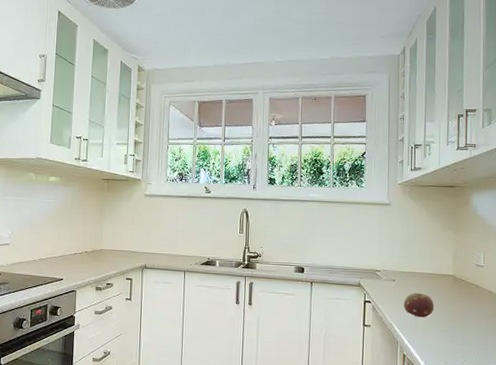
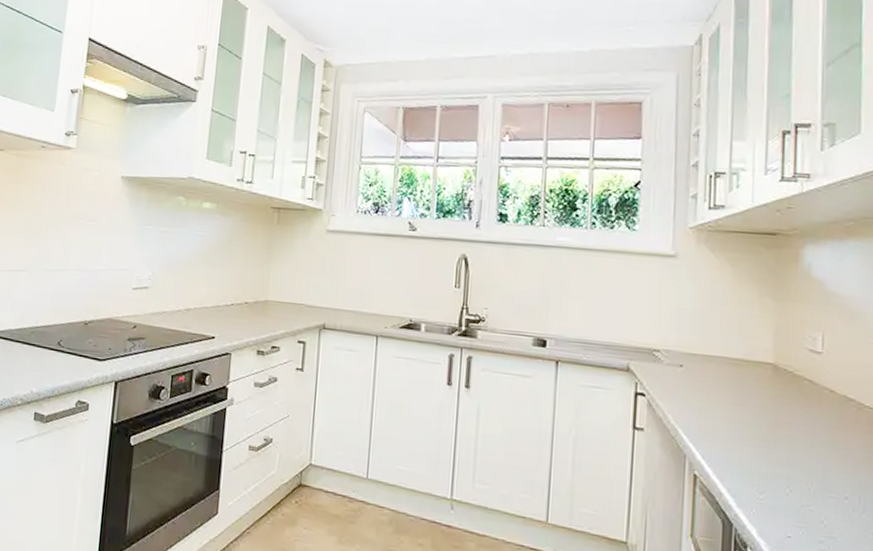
fruit: present [404,293,435,318] -> none [695,385,744,423]

